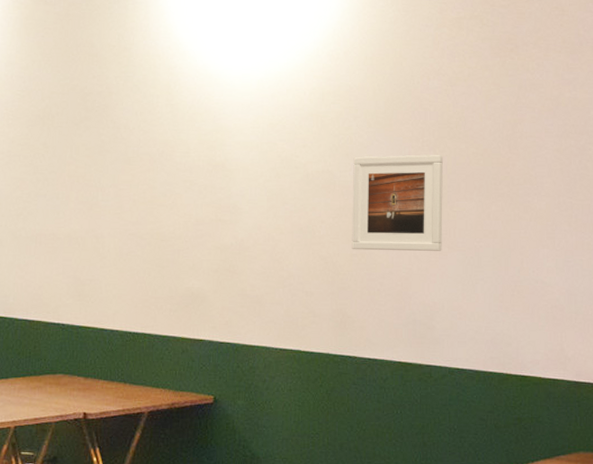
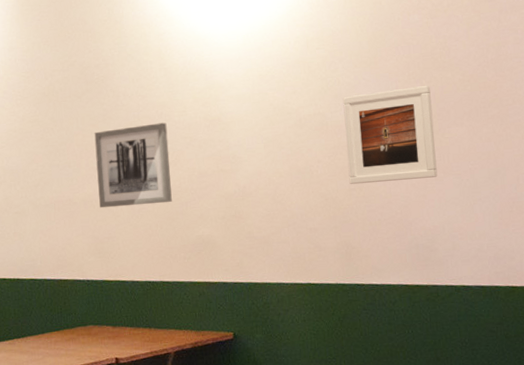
wall art: none [85,162,167,249] -> present [94,122,172,209]

